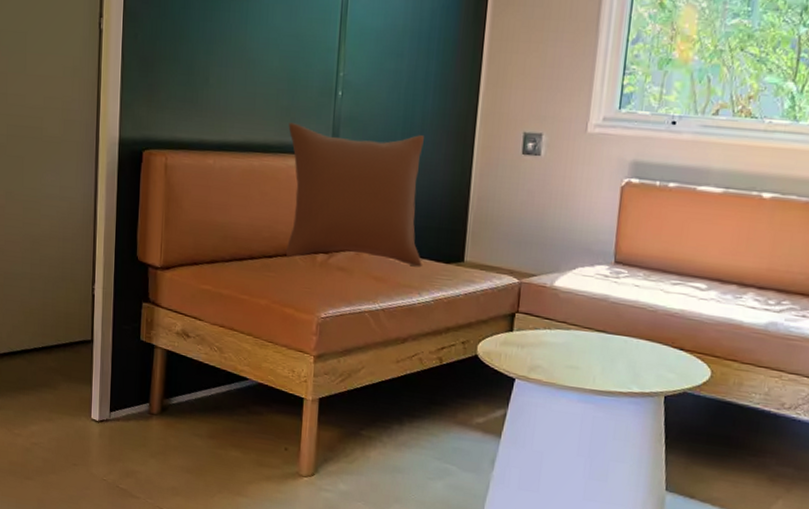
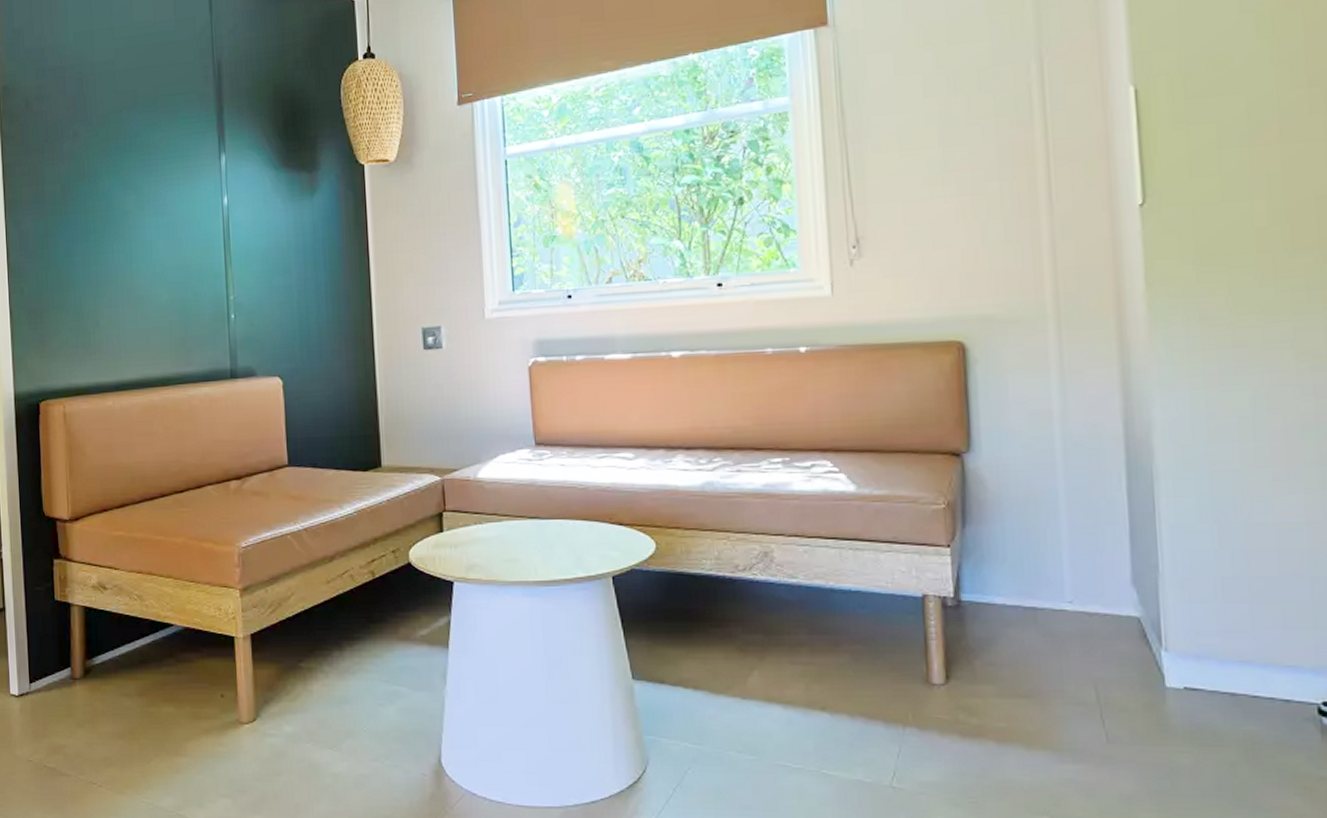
pillow: present [286,122,424,267] -> none [185,346,339,490]

